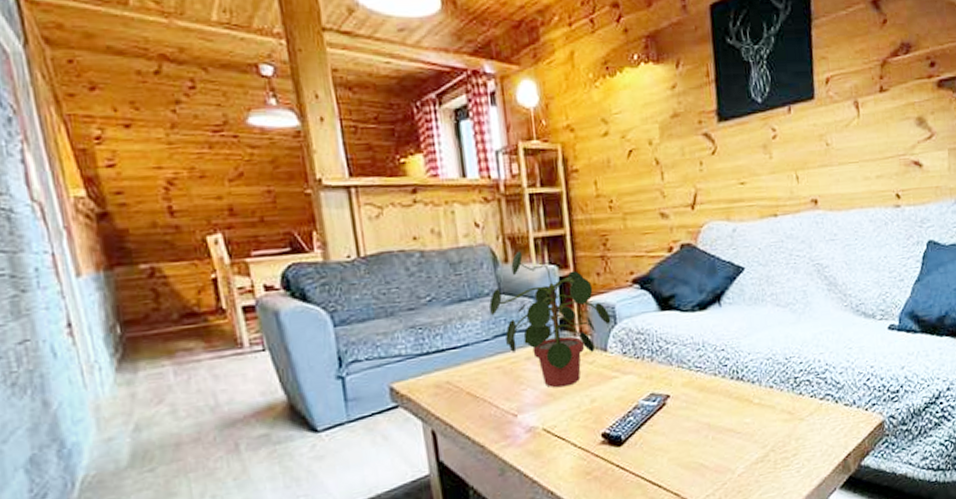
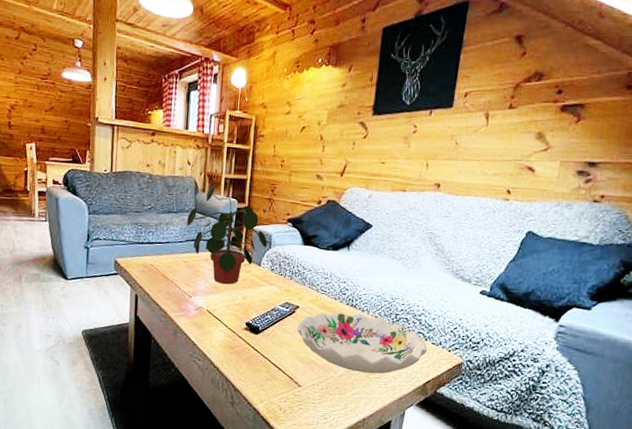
decorative bowl: none [672,386,841,465] -> present [296,311,428,374]

